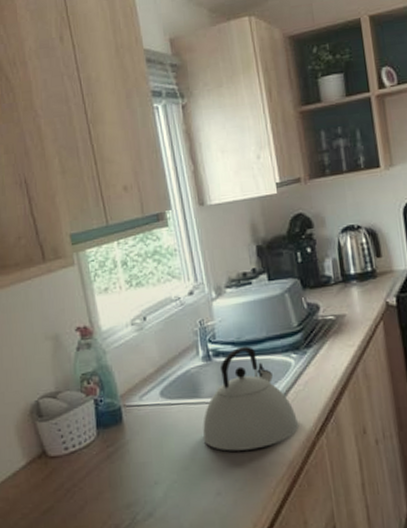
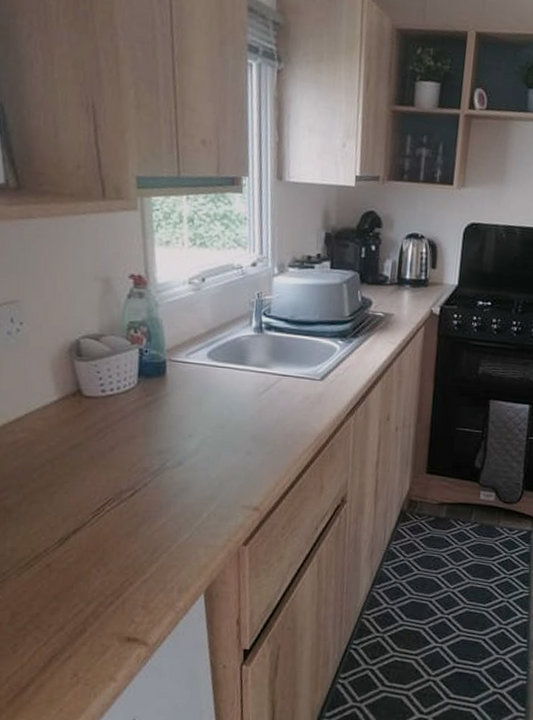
kettle: present [203,346,299,451] -> none [242,325,333,420]

